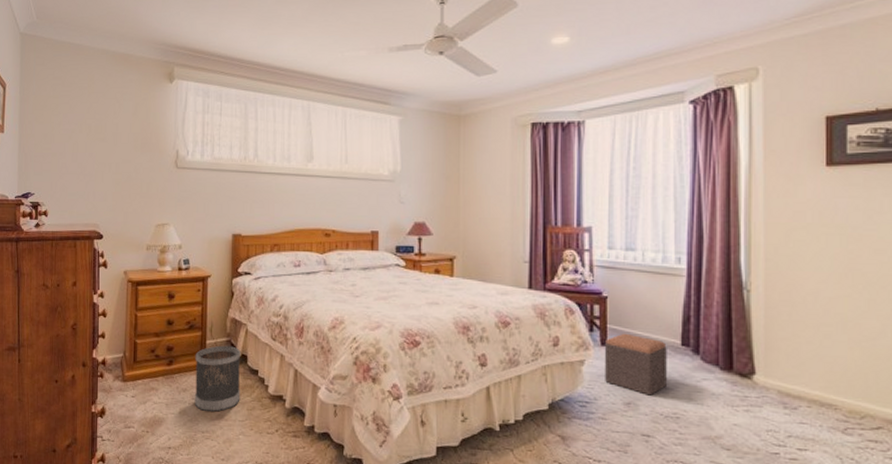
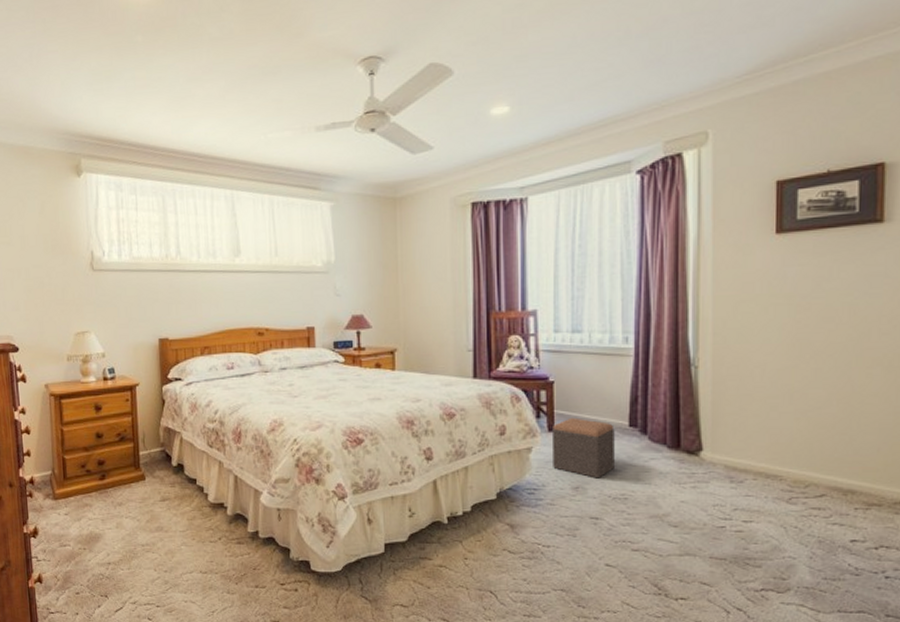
wastebasket: present [194,345,241,412] -> none [128,456,180,525]

